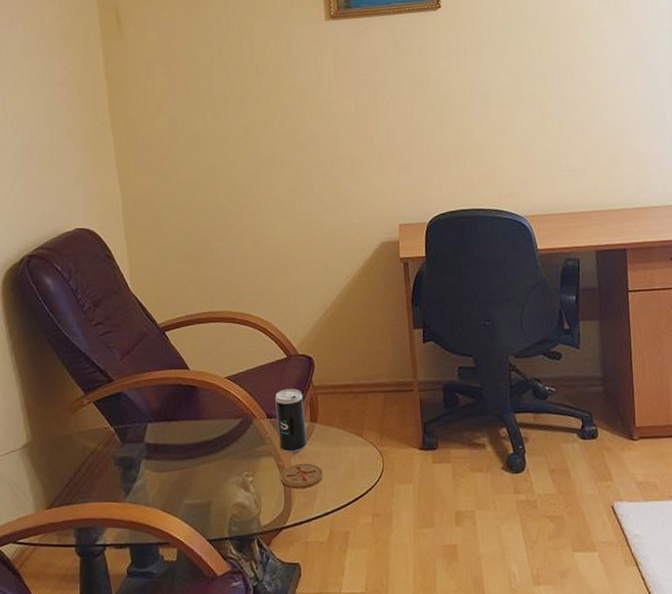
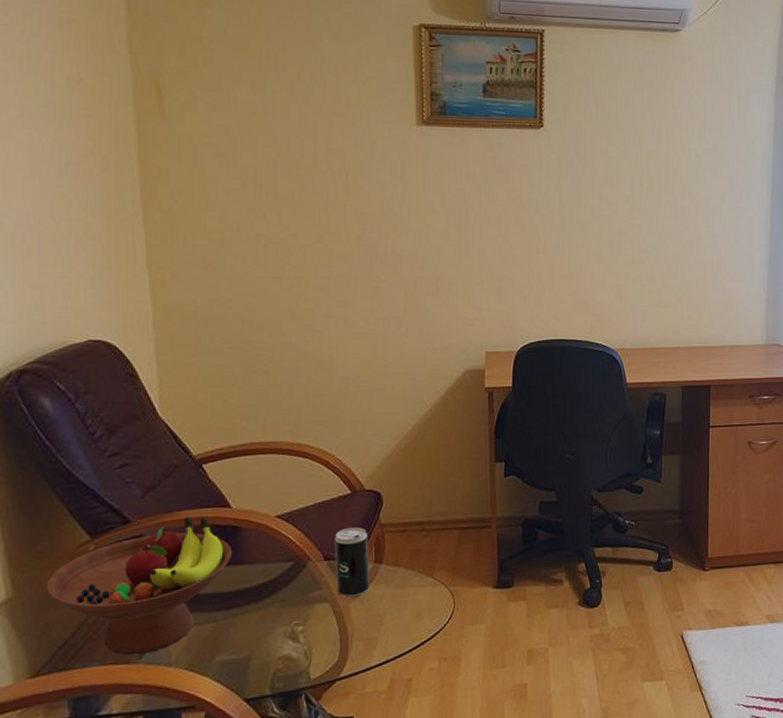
fruit bowl: none [55,377,193,495] -> present [47,516,233,655]
coaster: present [279,463,324,489] -> none [335,607,387,636]

